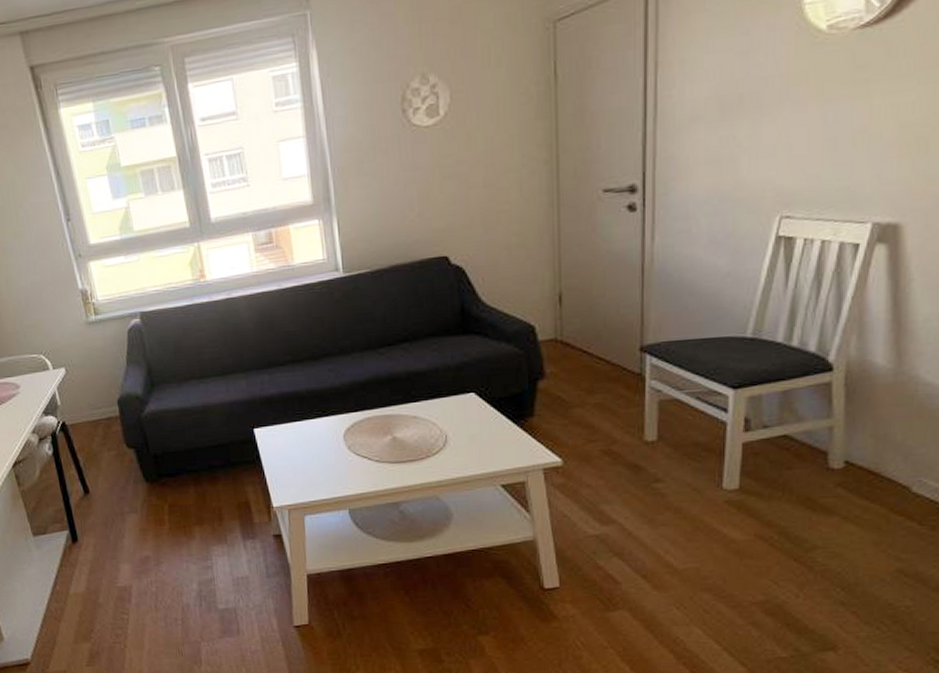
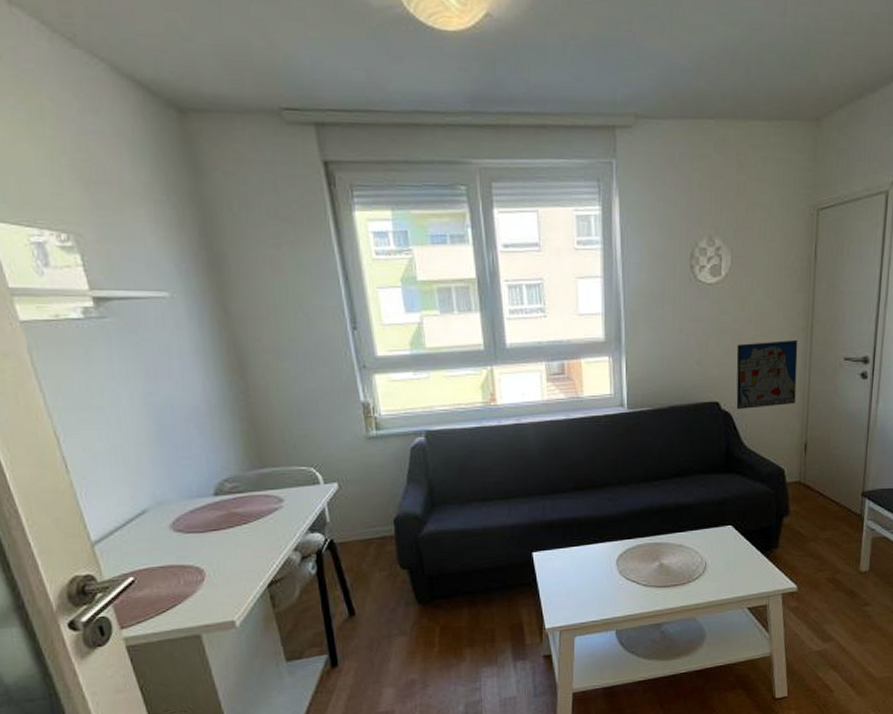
wall art: none [464,175,543,263] -> present [736,339,798,410]

